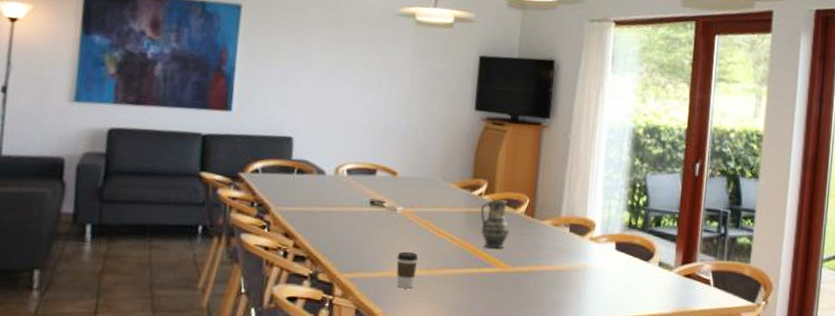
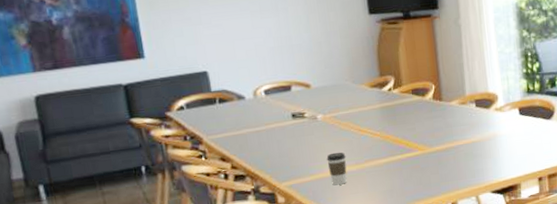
vase: present [480,198,510,249] -> none [392,89,423,136]

